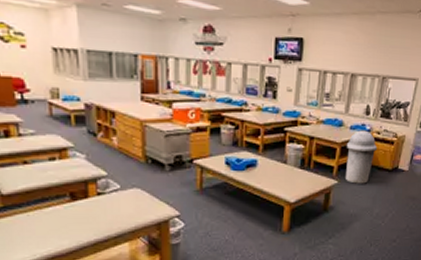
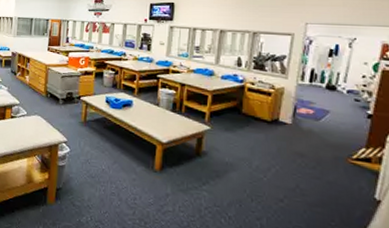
trash can: present [346,130,378,184] -> none [217,80,253,133]

